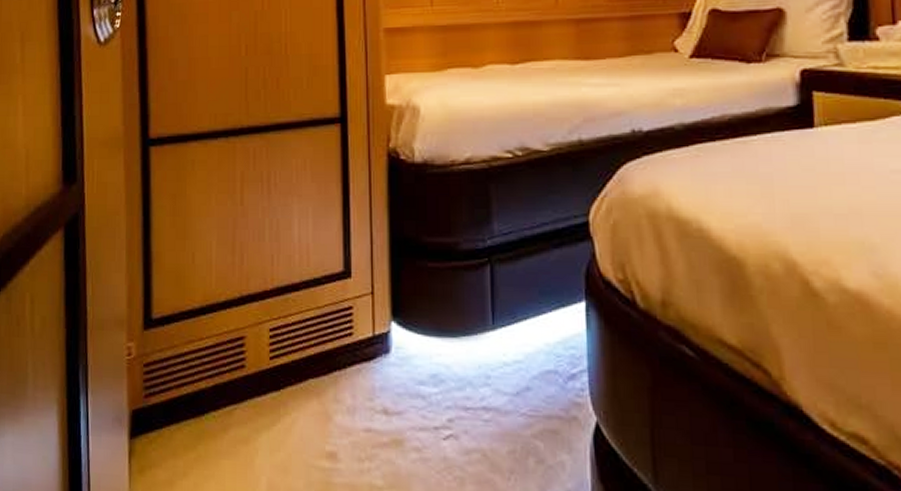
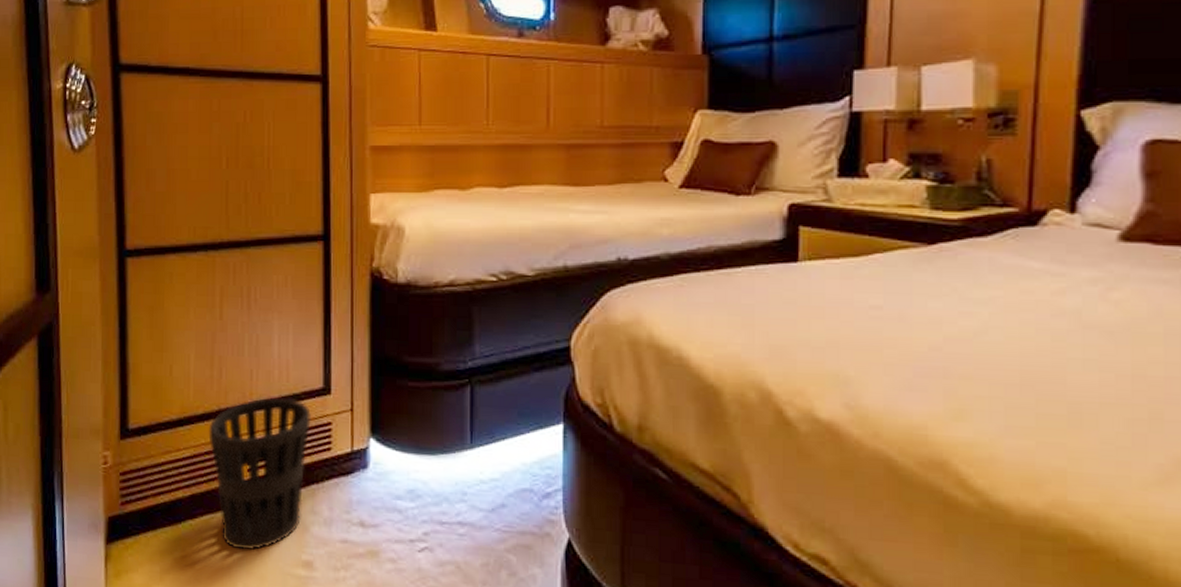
wastebasket: none [231,282,332,443] -> present [208,397,311,551]

